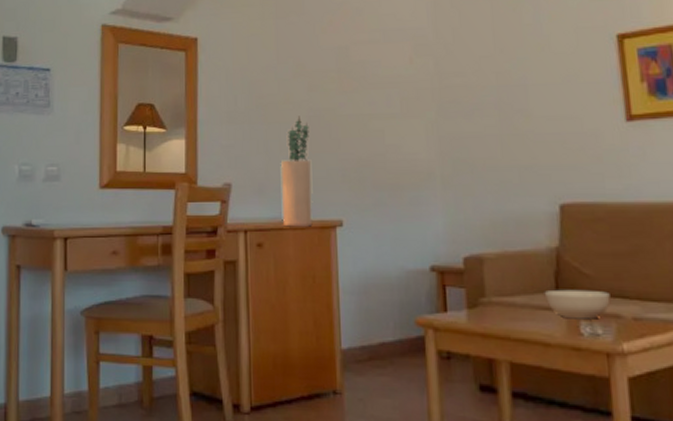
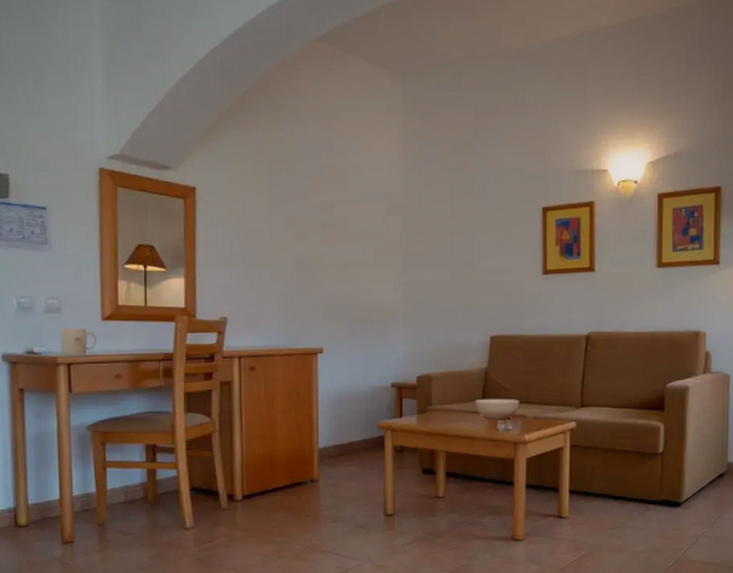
mug: none [59,198,94,228] -> present [61,328,97,355]
vase: present [281,116,313,228] -> none [272,261,298,355]

